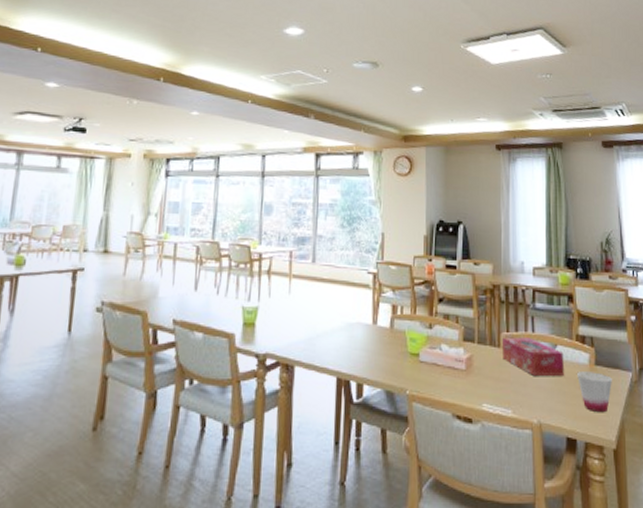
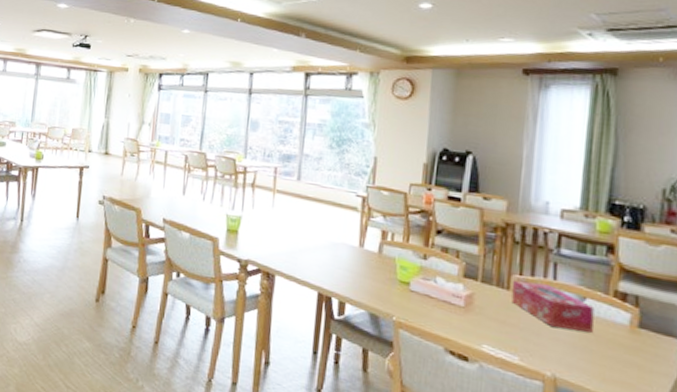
cup: present [576,372,612,413] -> none [610,331,662,382]

